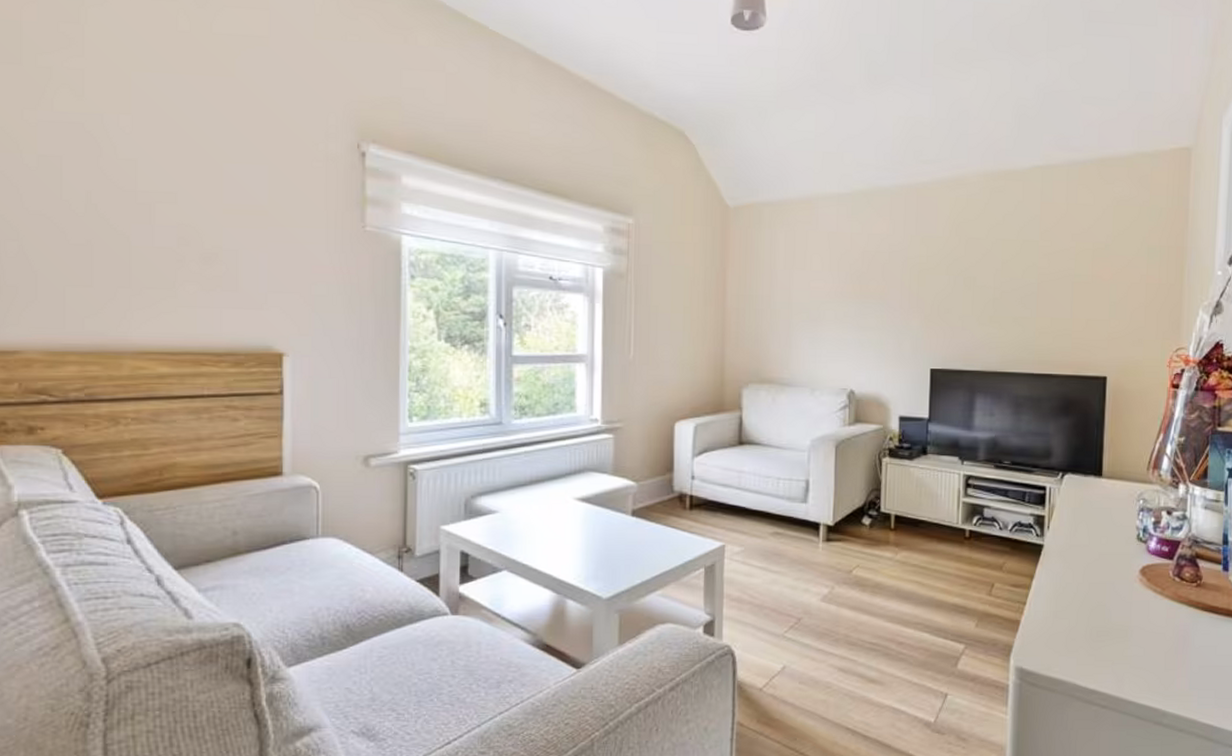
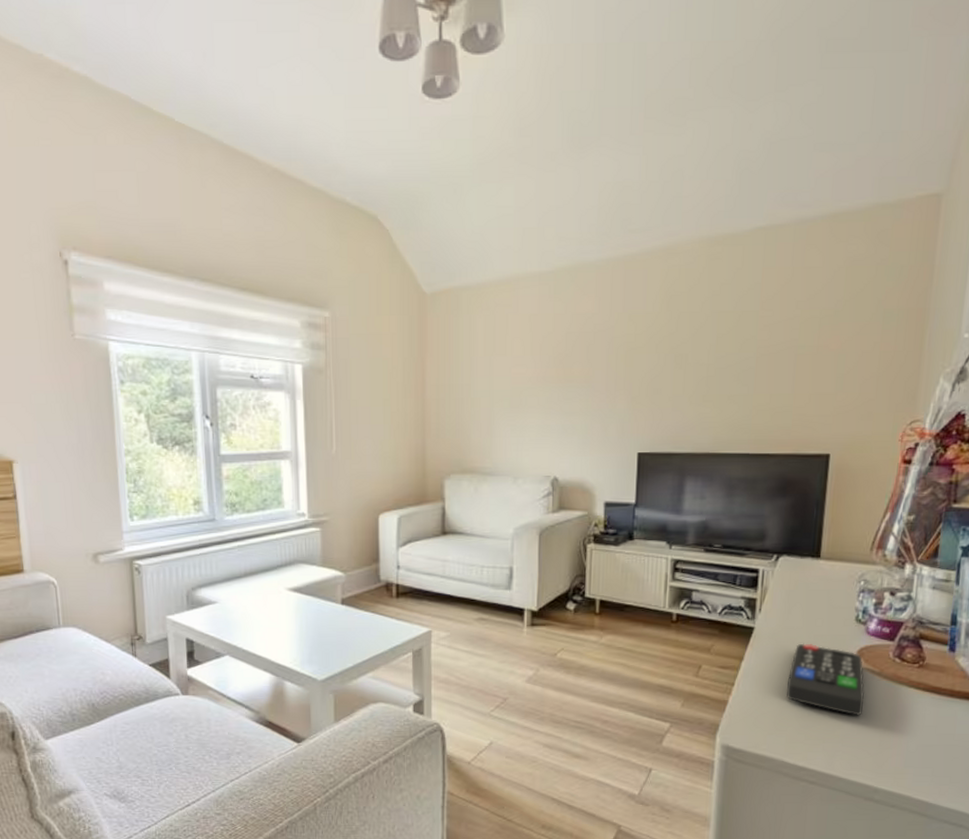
remote control: none [1075,561,1149,636] -> present [786,643,865,716]

